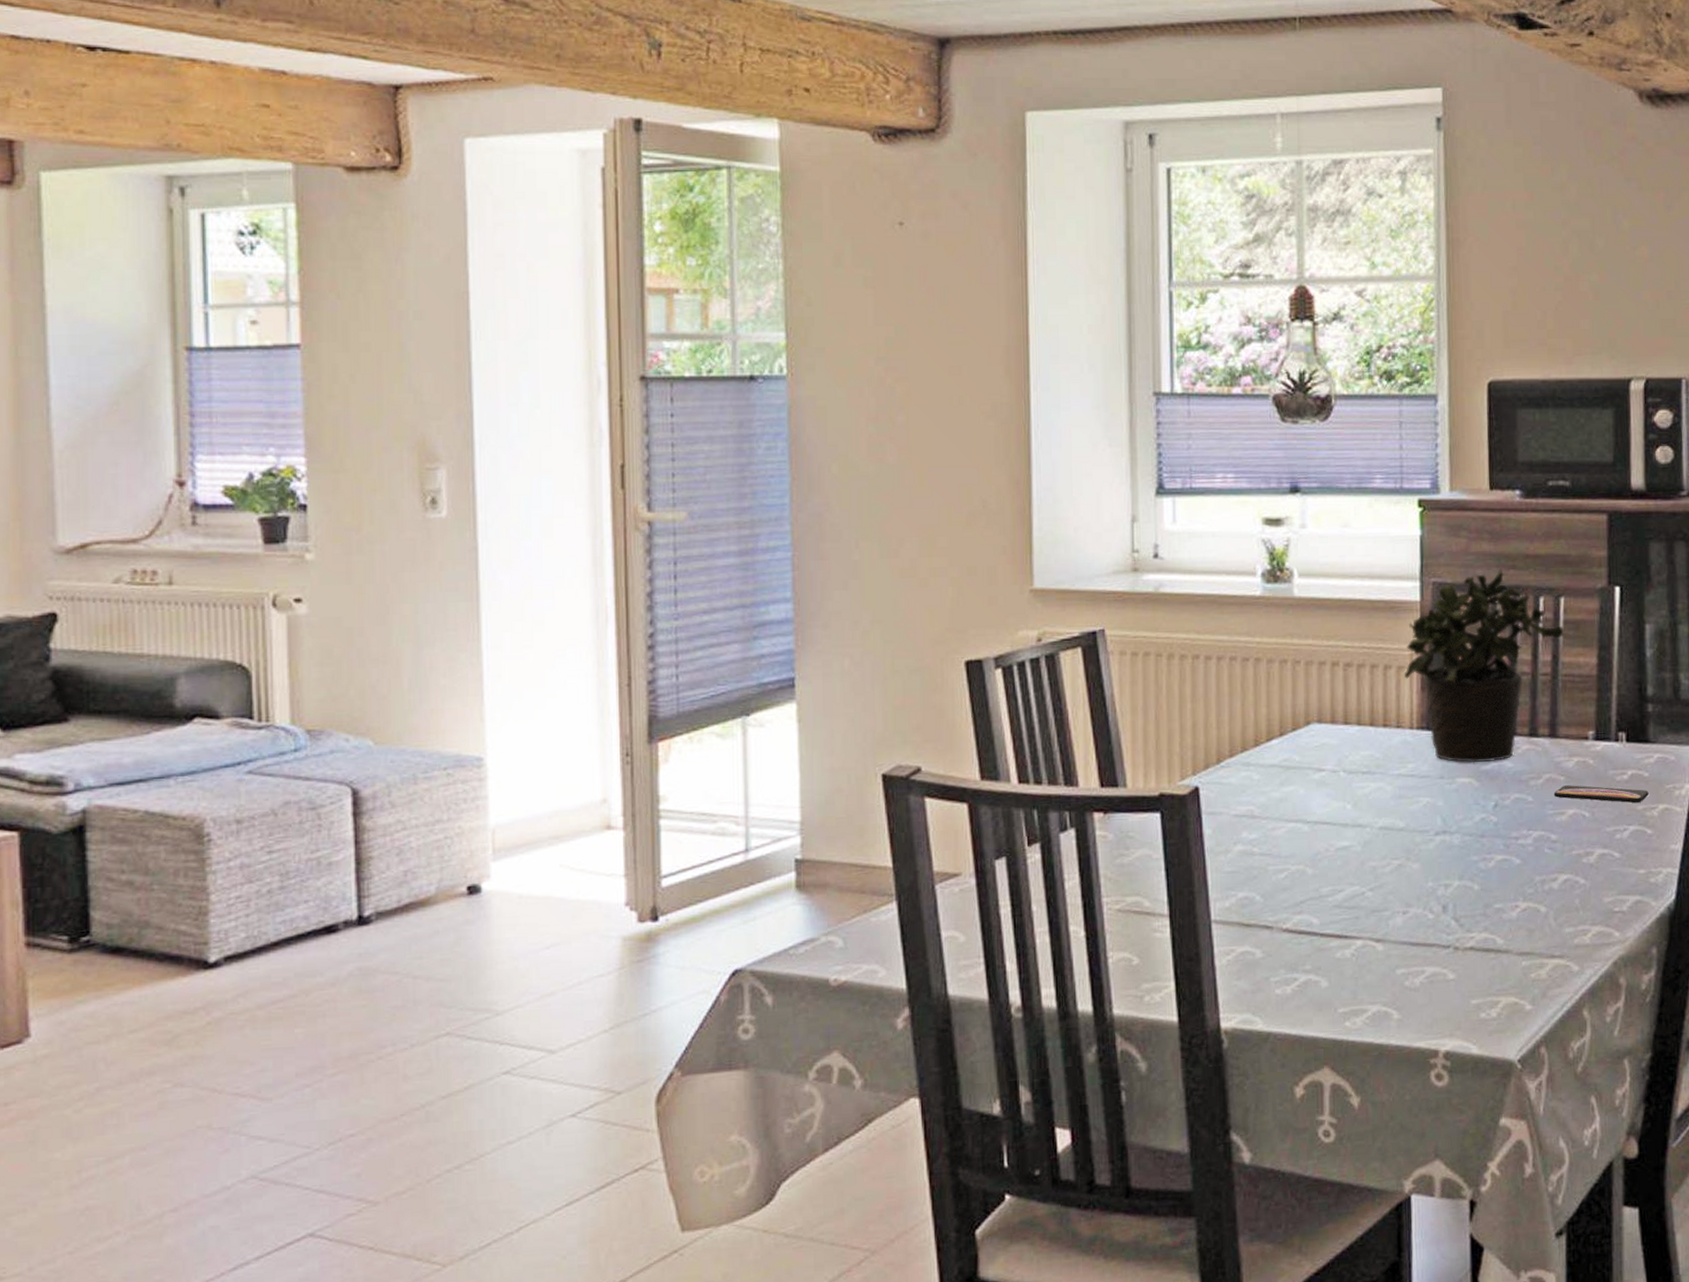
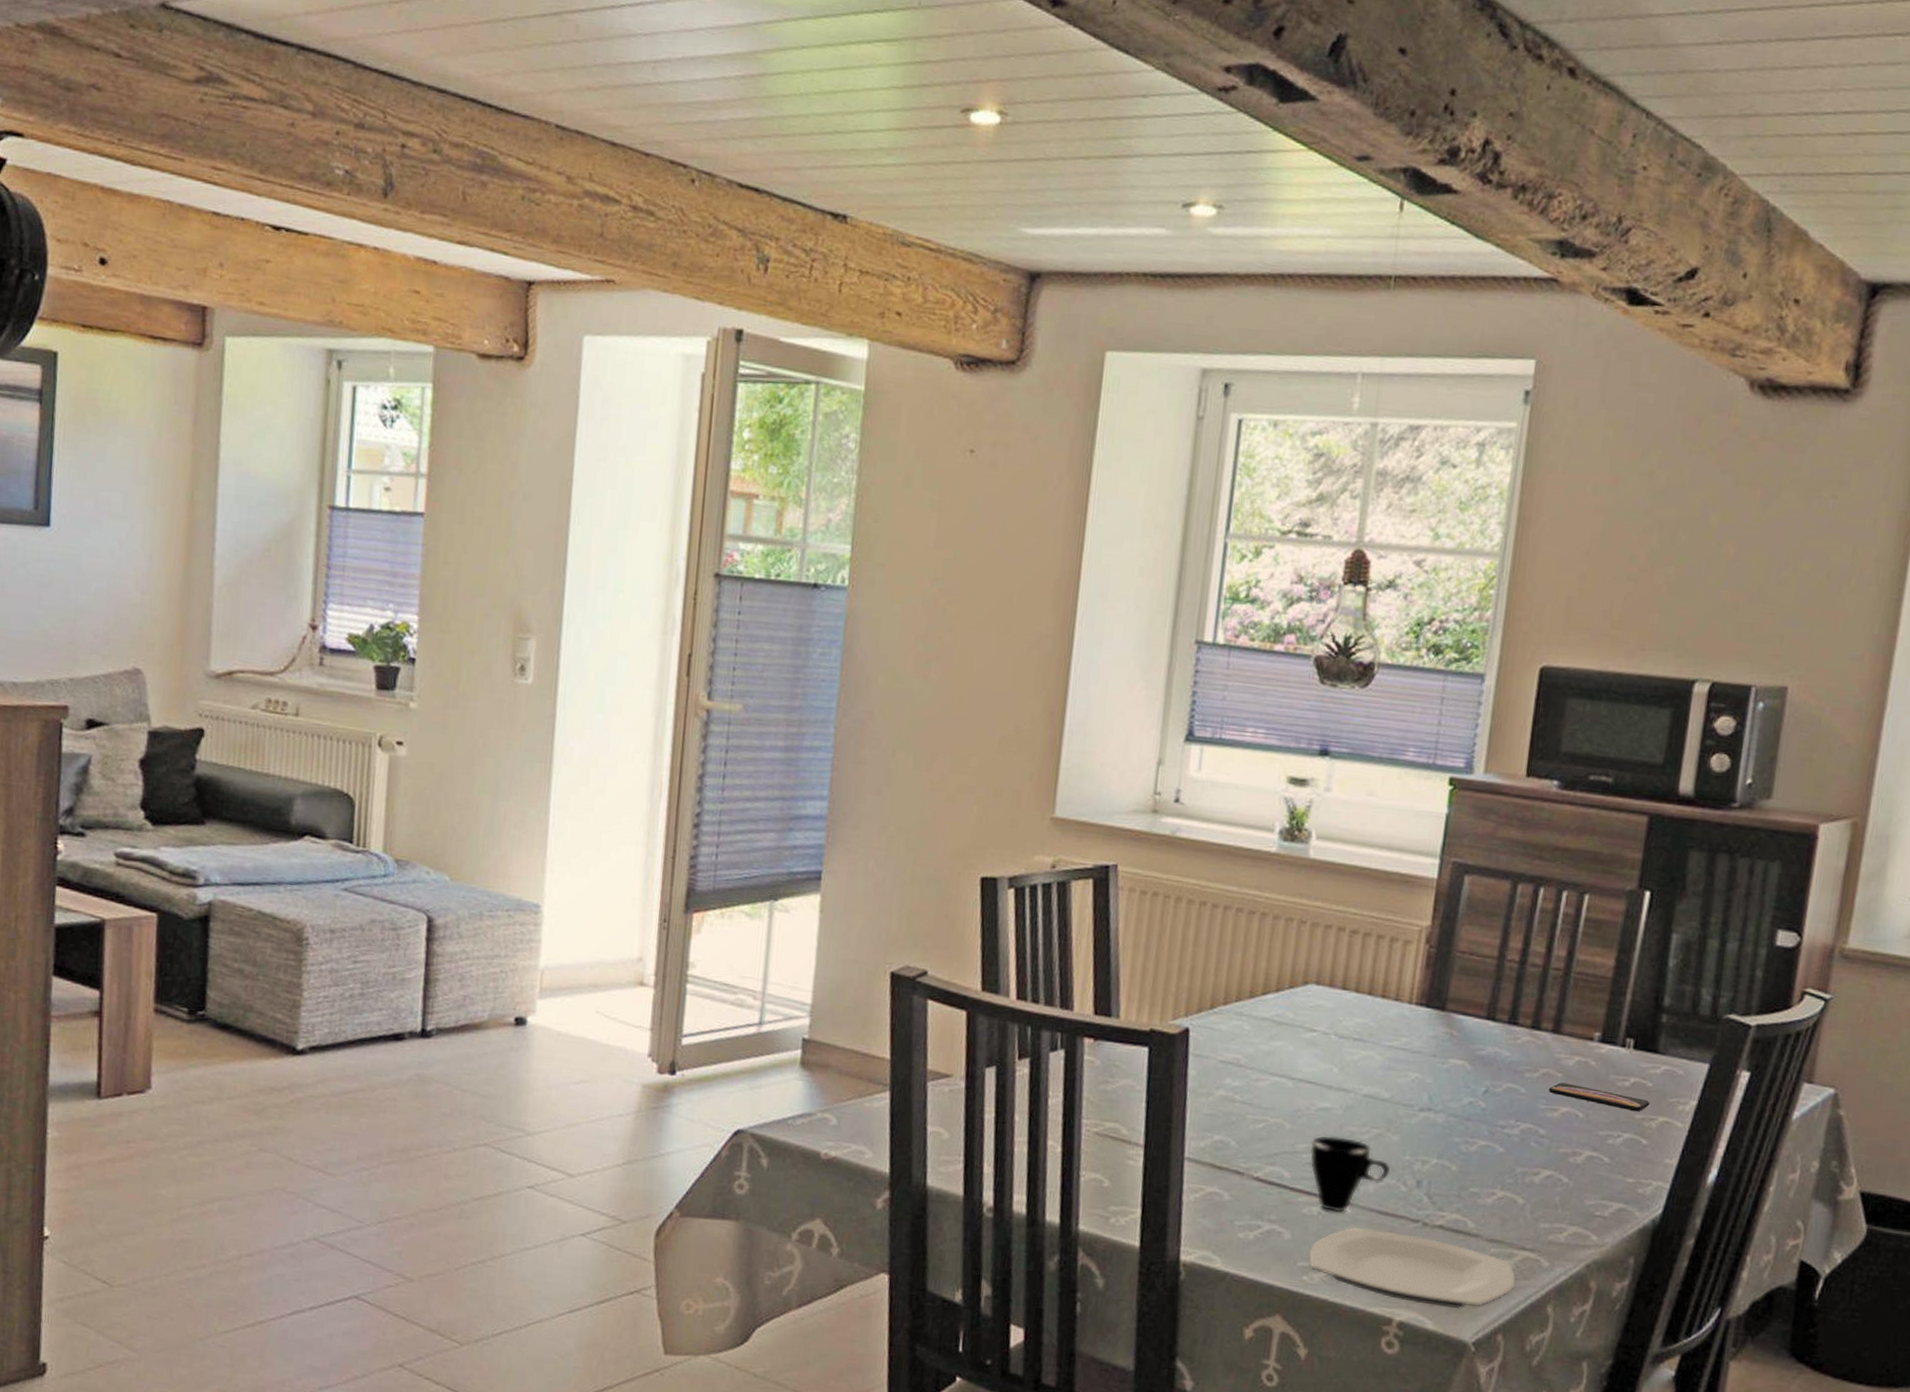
cup: none [1334,873,1416,952] -> present [1309,1135,1391,1213]
plate: none [1348,961,1550,1030] -> present [1309,1227,1516,1309]
potted plant: present [1403,568,1565,763] -> none [1409,857,1585,1048]

